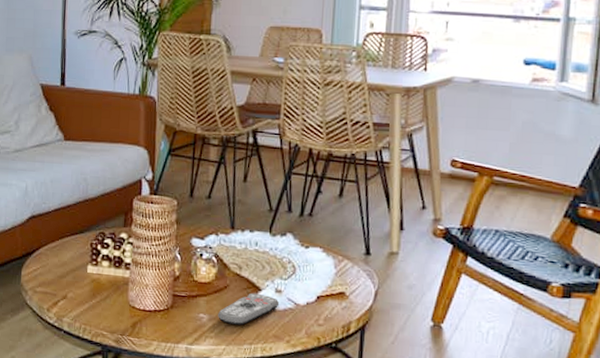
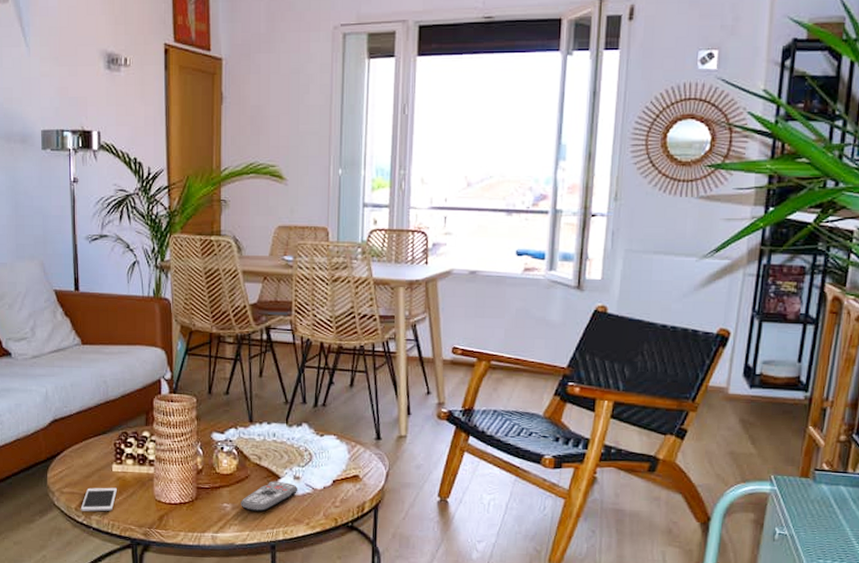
cell phone: none [52,288,91,314] -> present [80,487,117,512]

